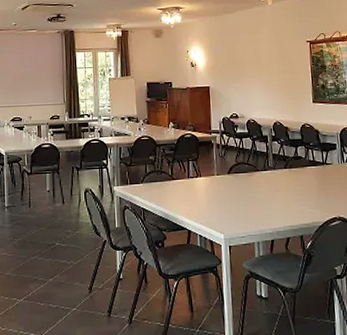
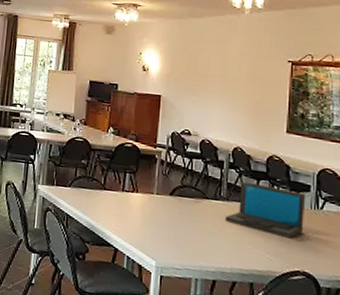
laptop: none [274,149,335,192] -> present [224,180,305,239]

